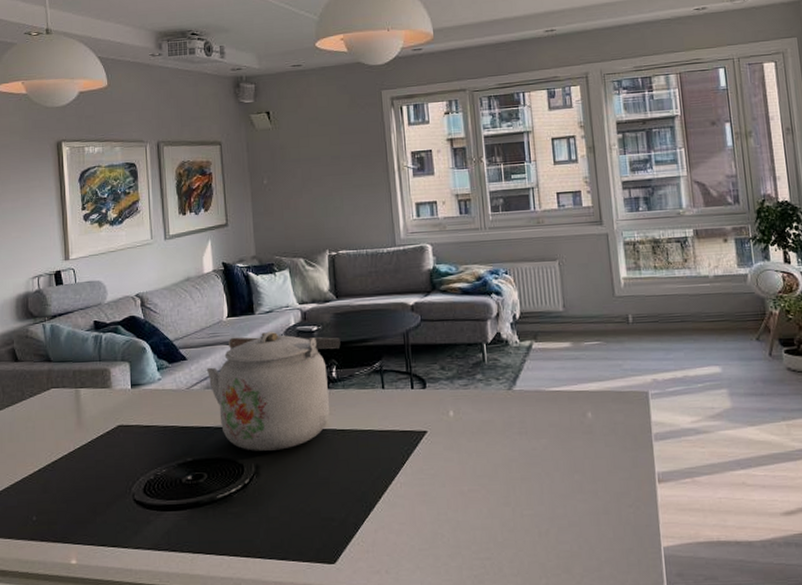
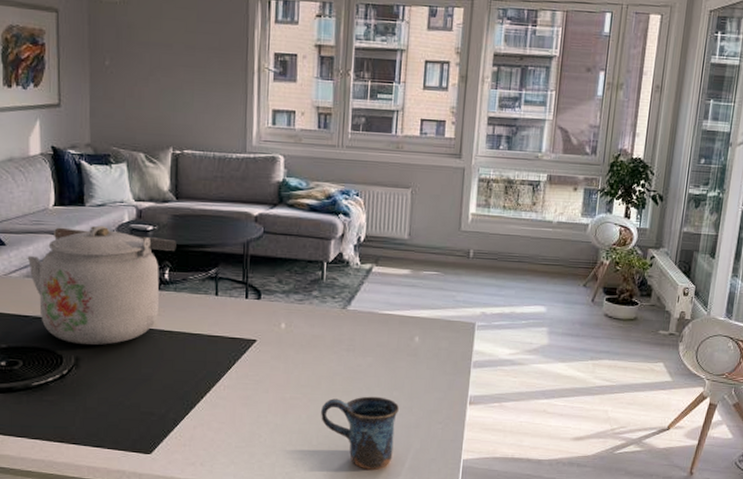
mug: none [502,481,586,566] -> present [321,396,399,470]

